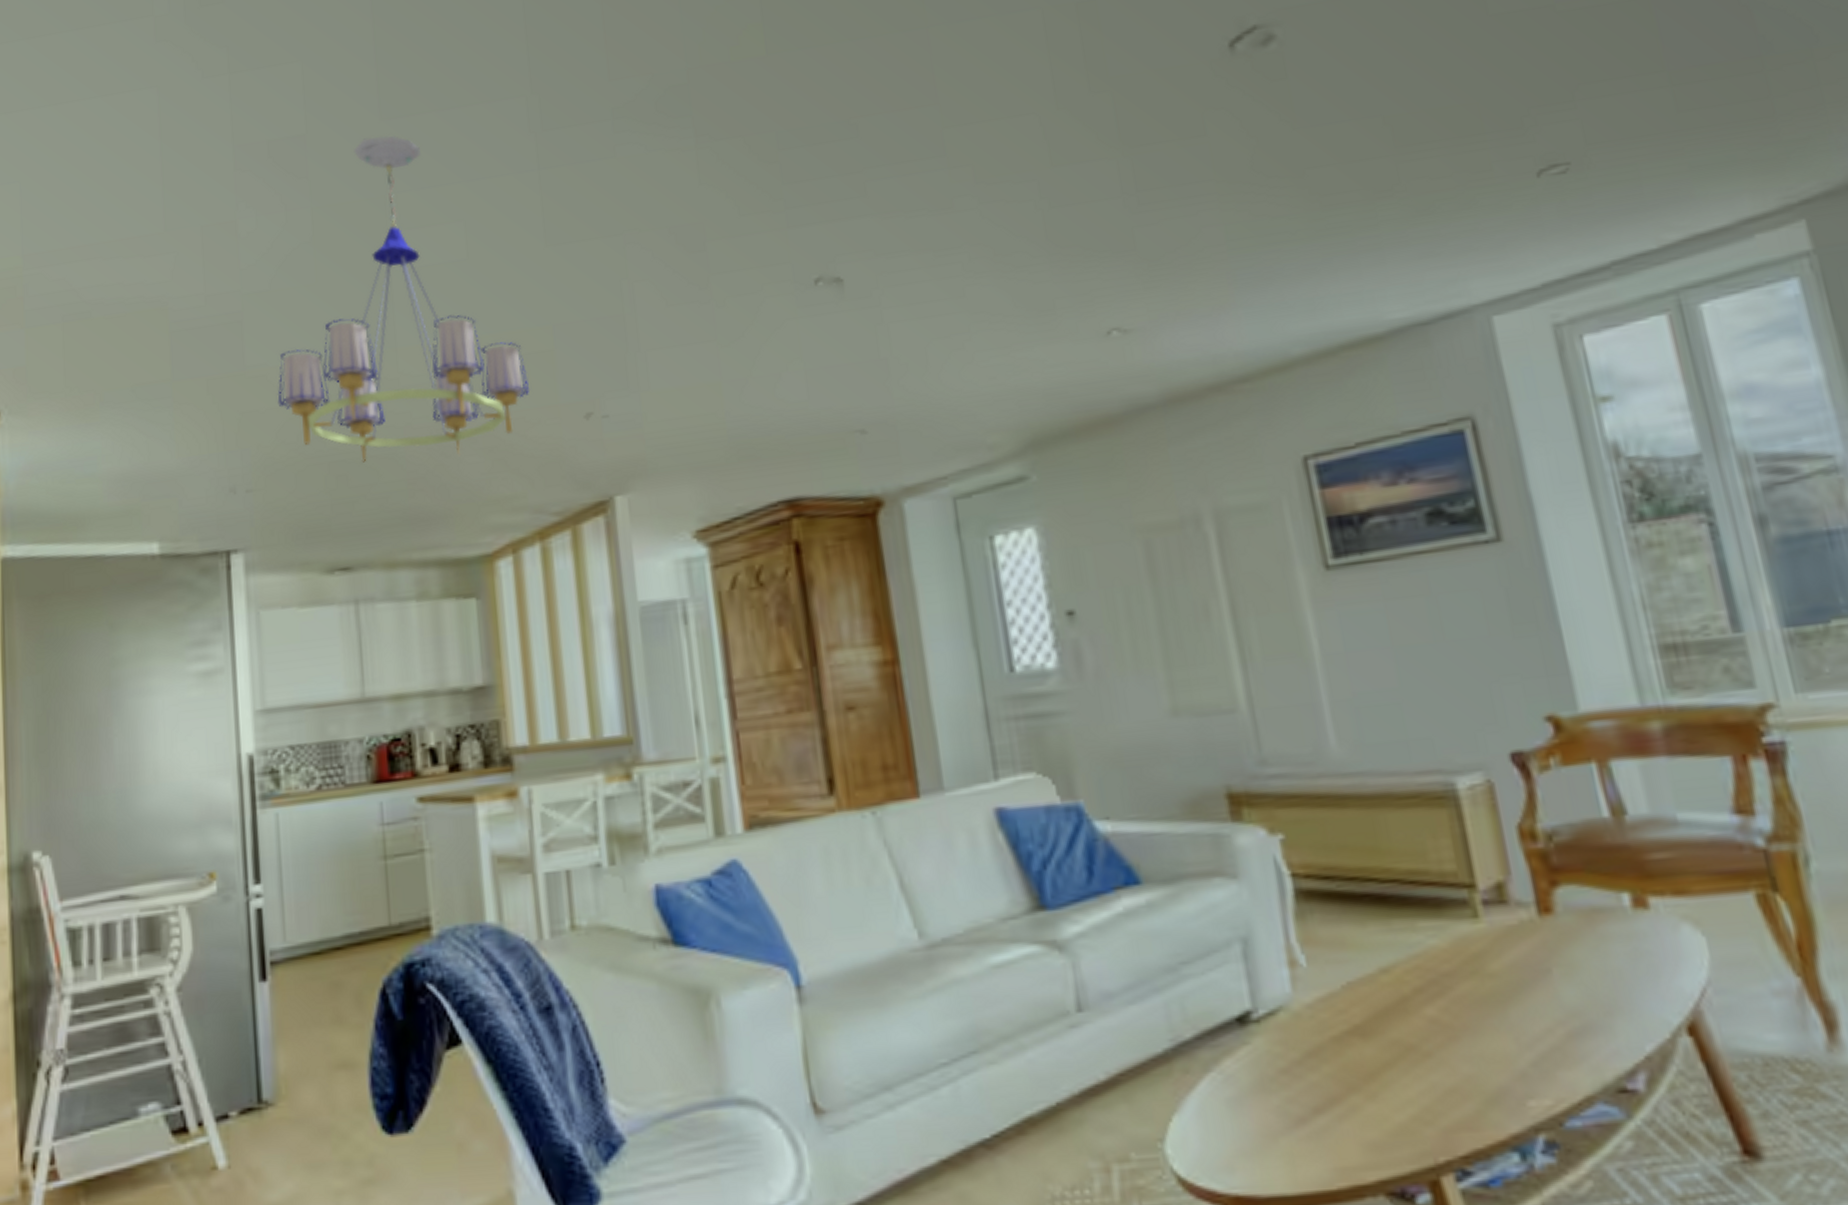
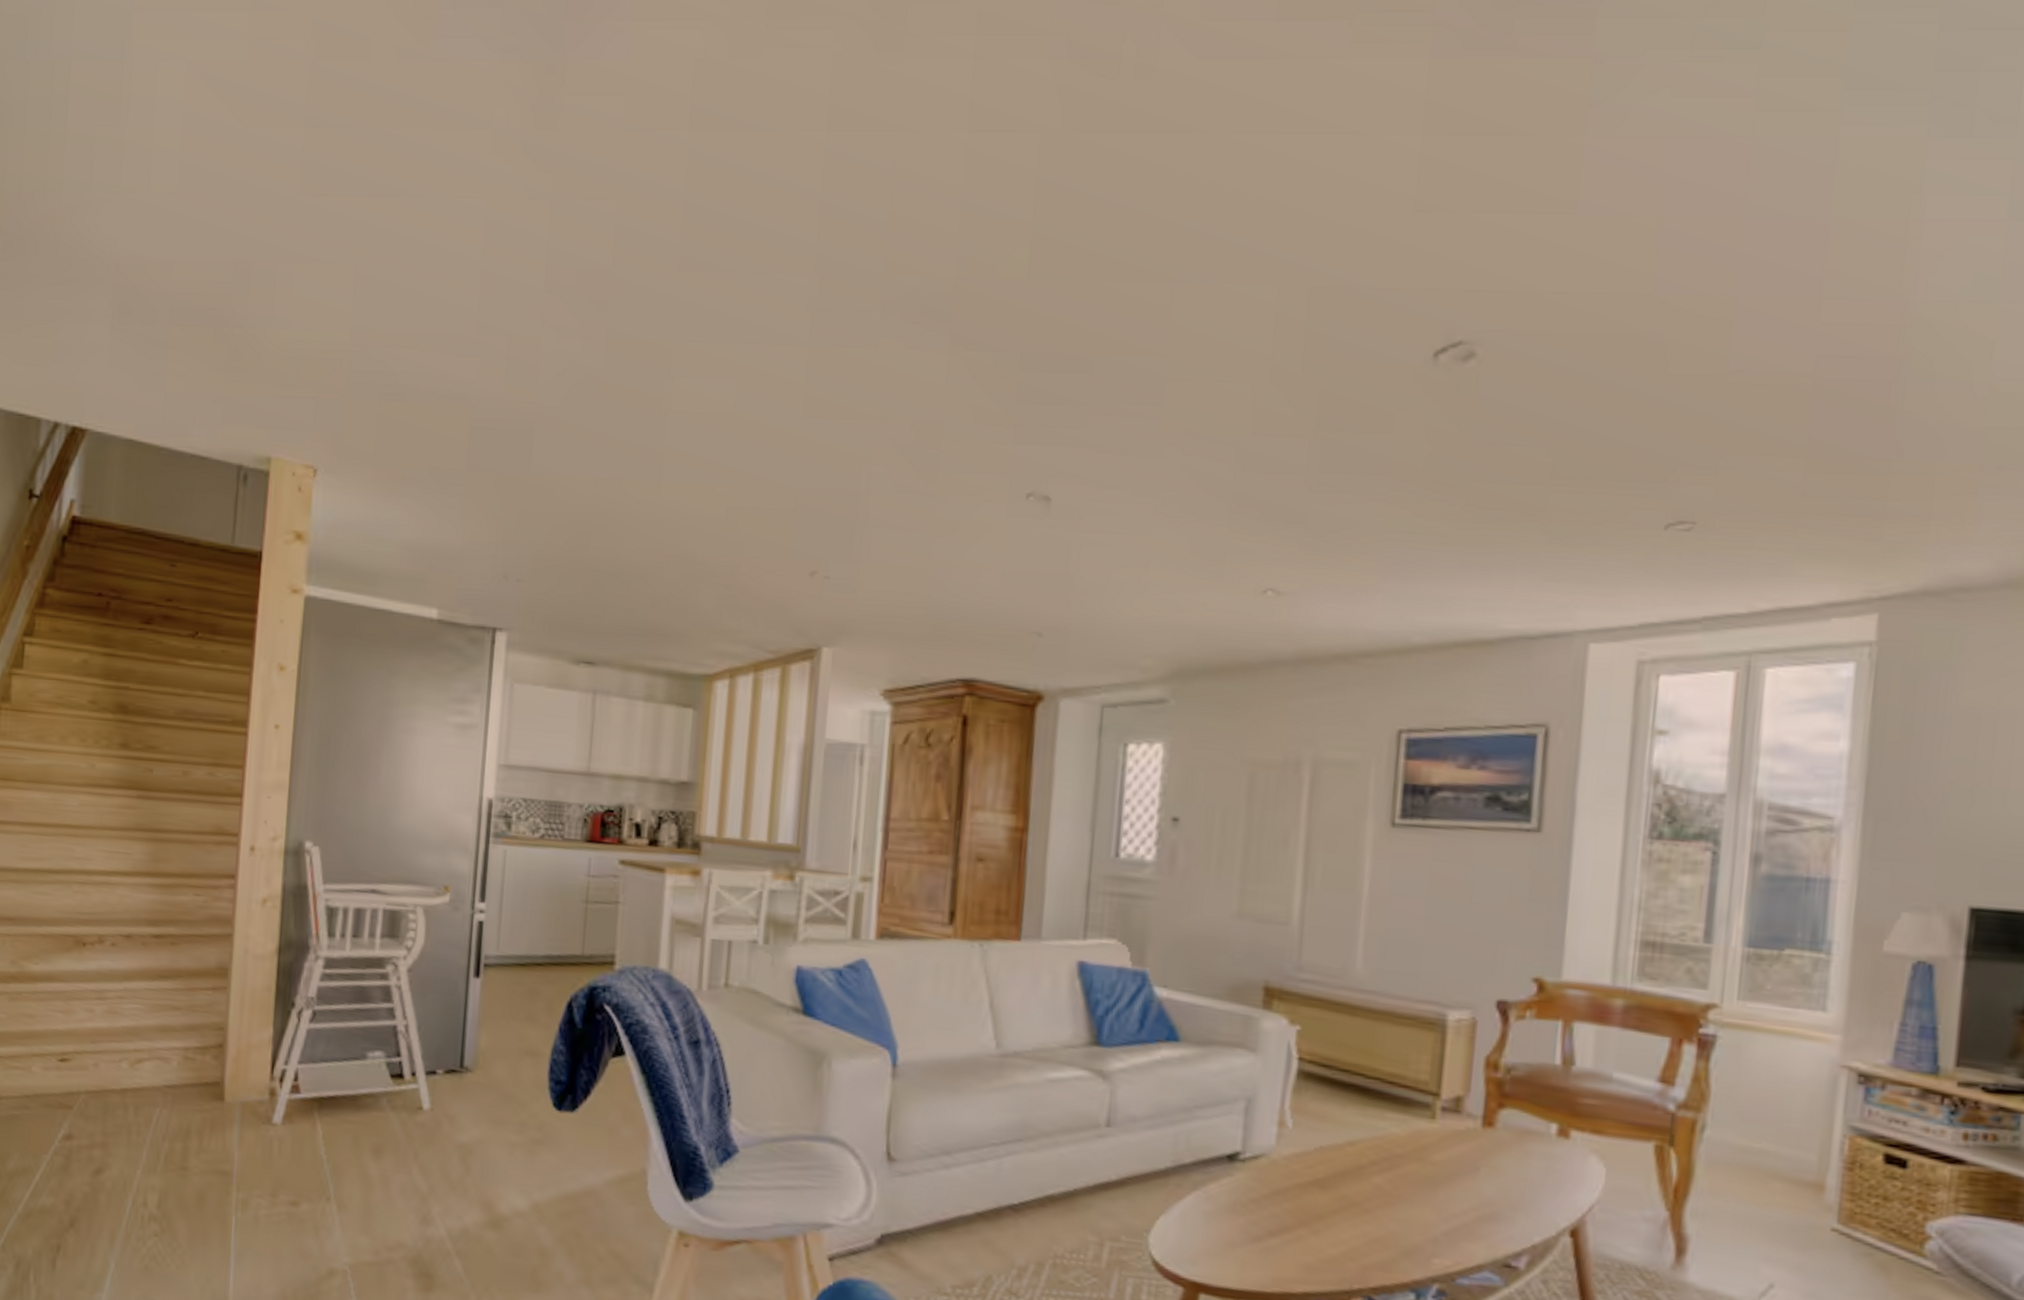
chandelier: present [277,135,529,463] -> none [553,285,768,586]

